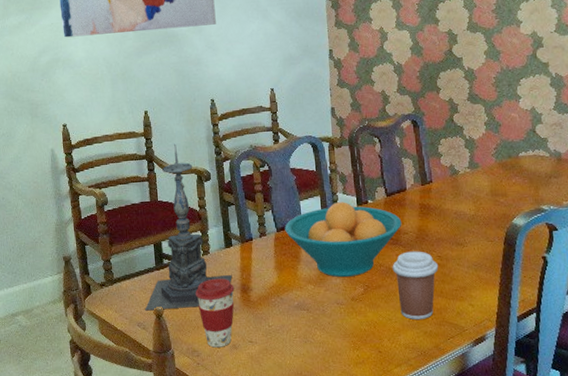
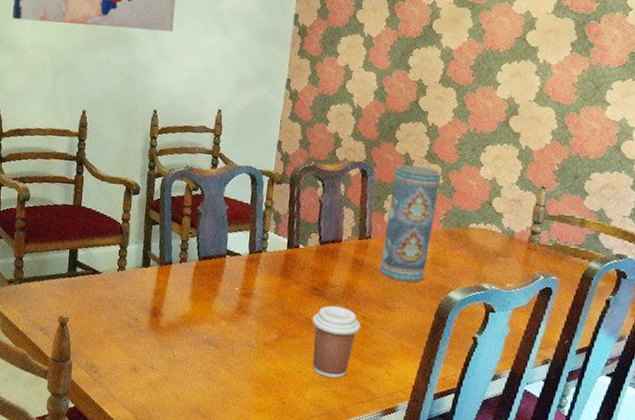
candle holder: present [145,143,233,311] -> none [50,150,145,323]
coffee cup: present [195,278,235,348] -> none [103,296,145,368]
fruit bowl: present [284,202,402,277] -> none [207,241,331,321]
vase: none [442,108,488,218] -> present [379,164,442,283]

